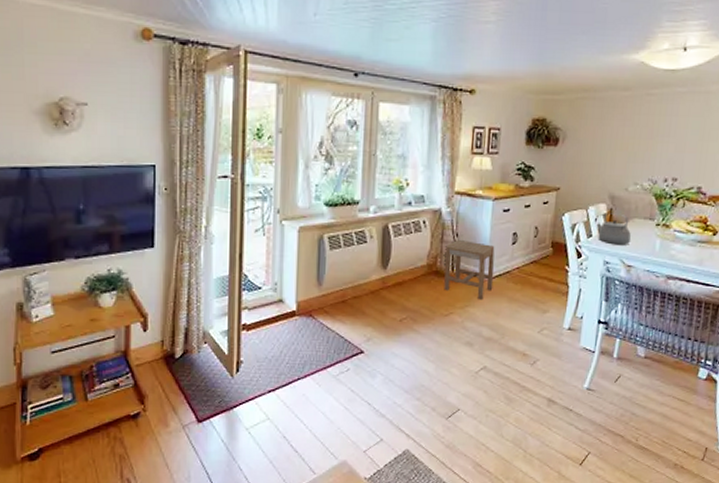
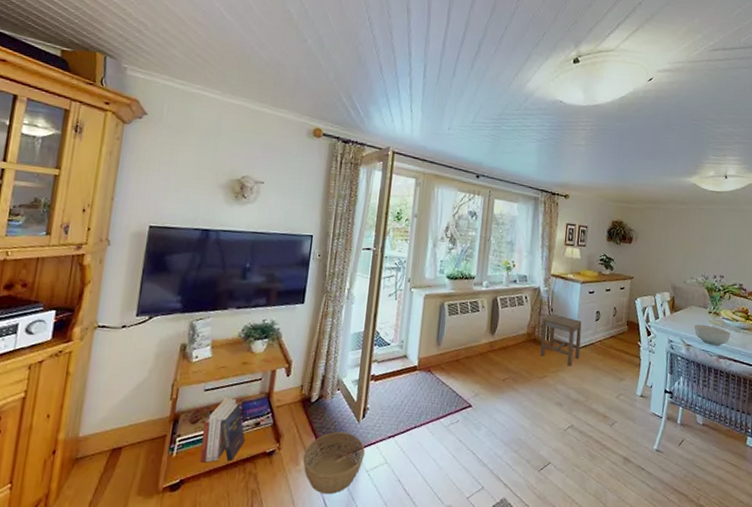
books: none [55,359,104,430] -> present [200,397,245,463]
basket: none [172,389,243,456] -> present [302,432,366,495]
tea kettle: present [596,213,631,245] -> none [662,300,689,328]
bowl: none [636,240,684,265] -> present [694,324,731,346]

